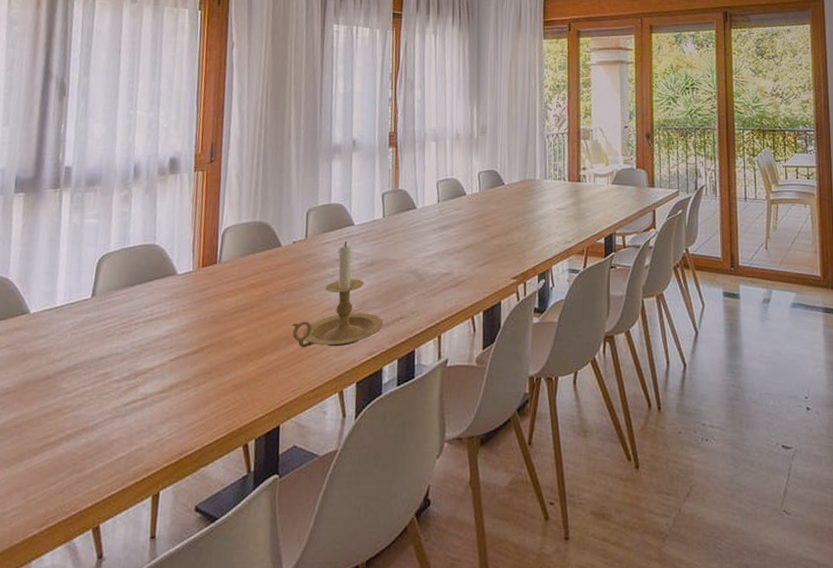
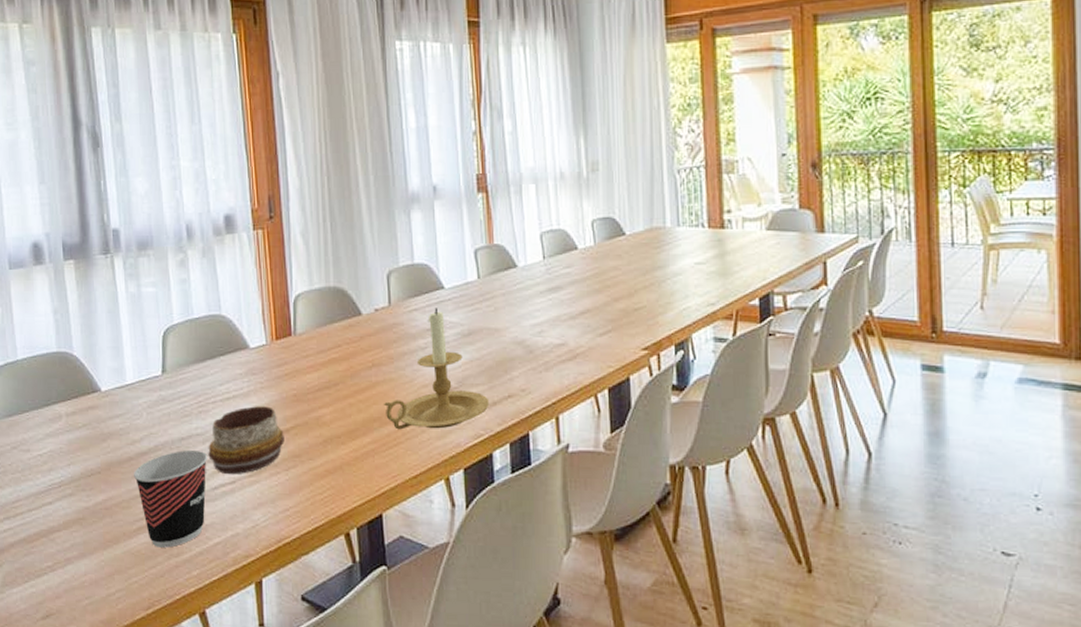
cup: none [49,368,124,464] -> present [134,449,208,548]
decorative bowl: none [124,327,199,392] -> present [208,406,285,475]

